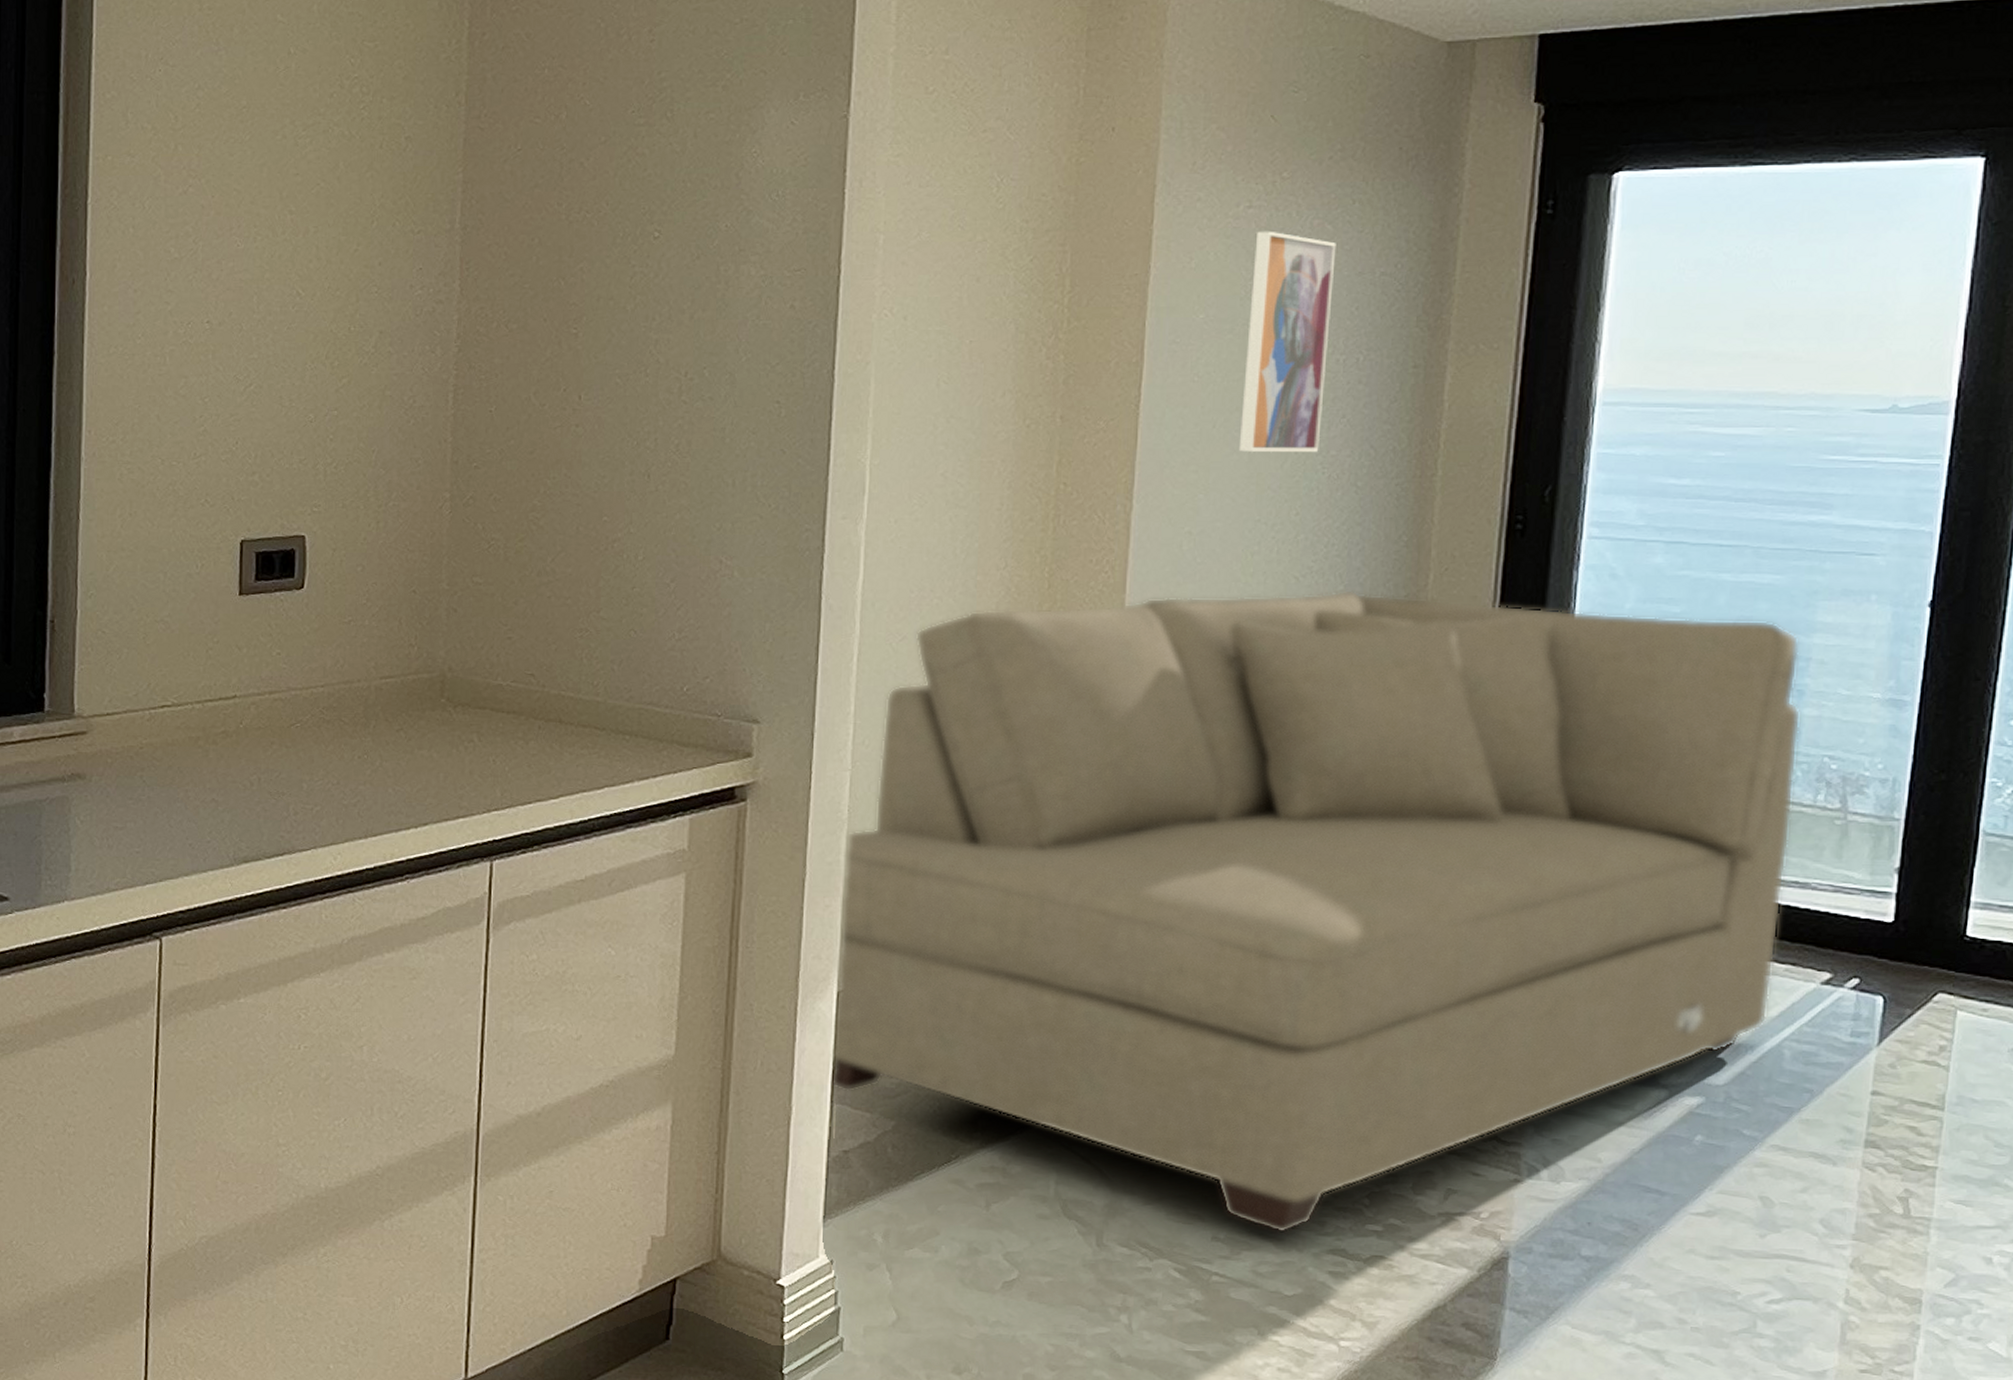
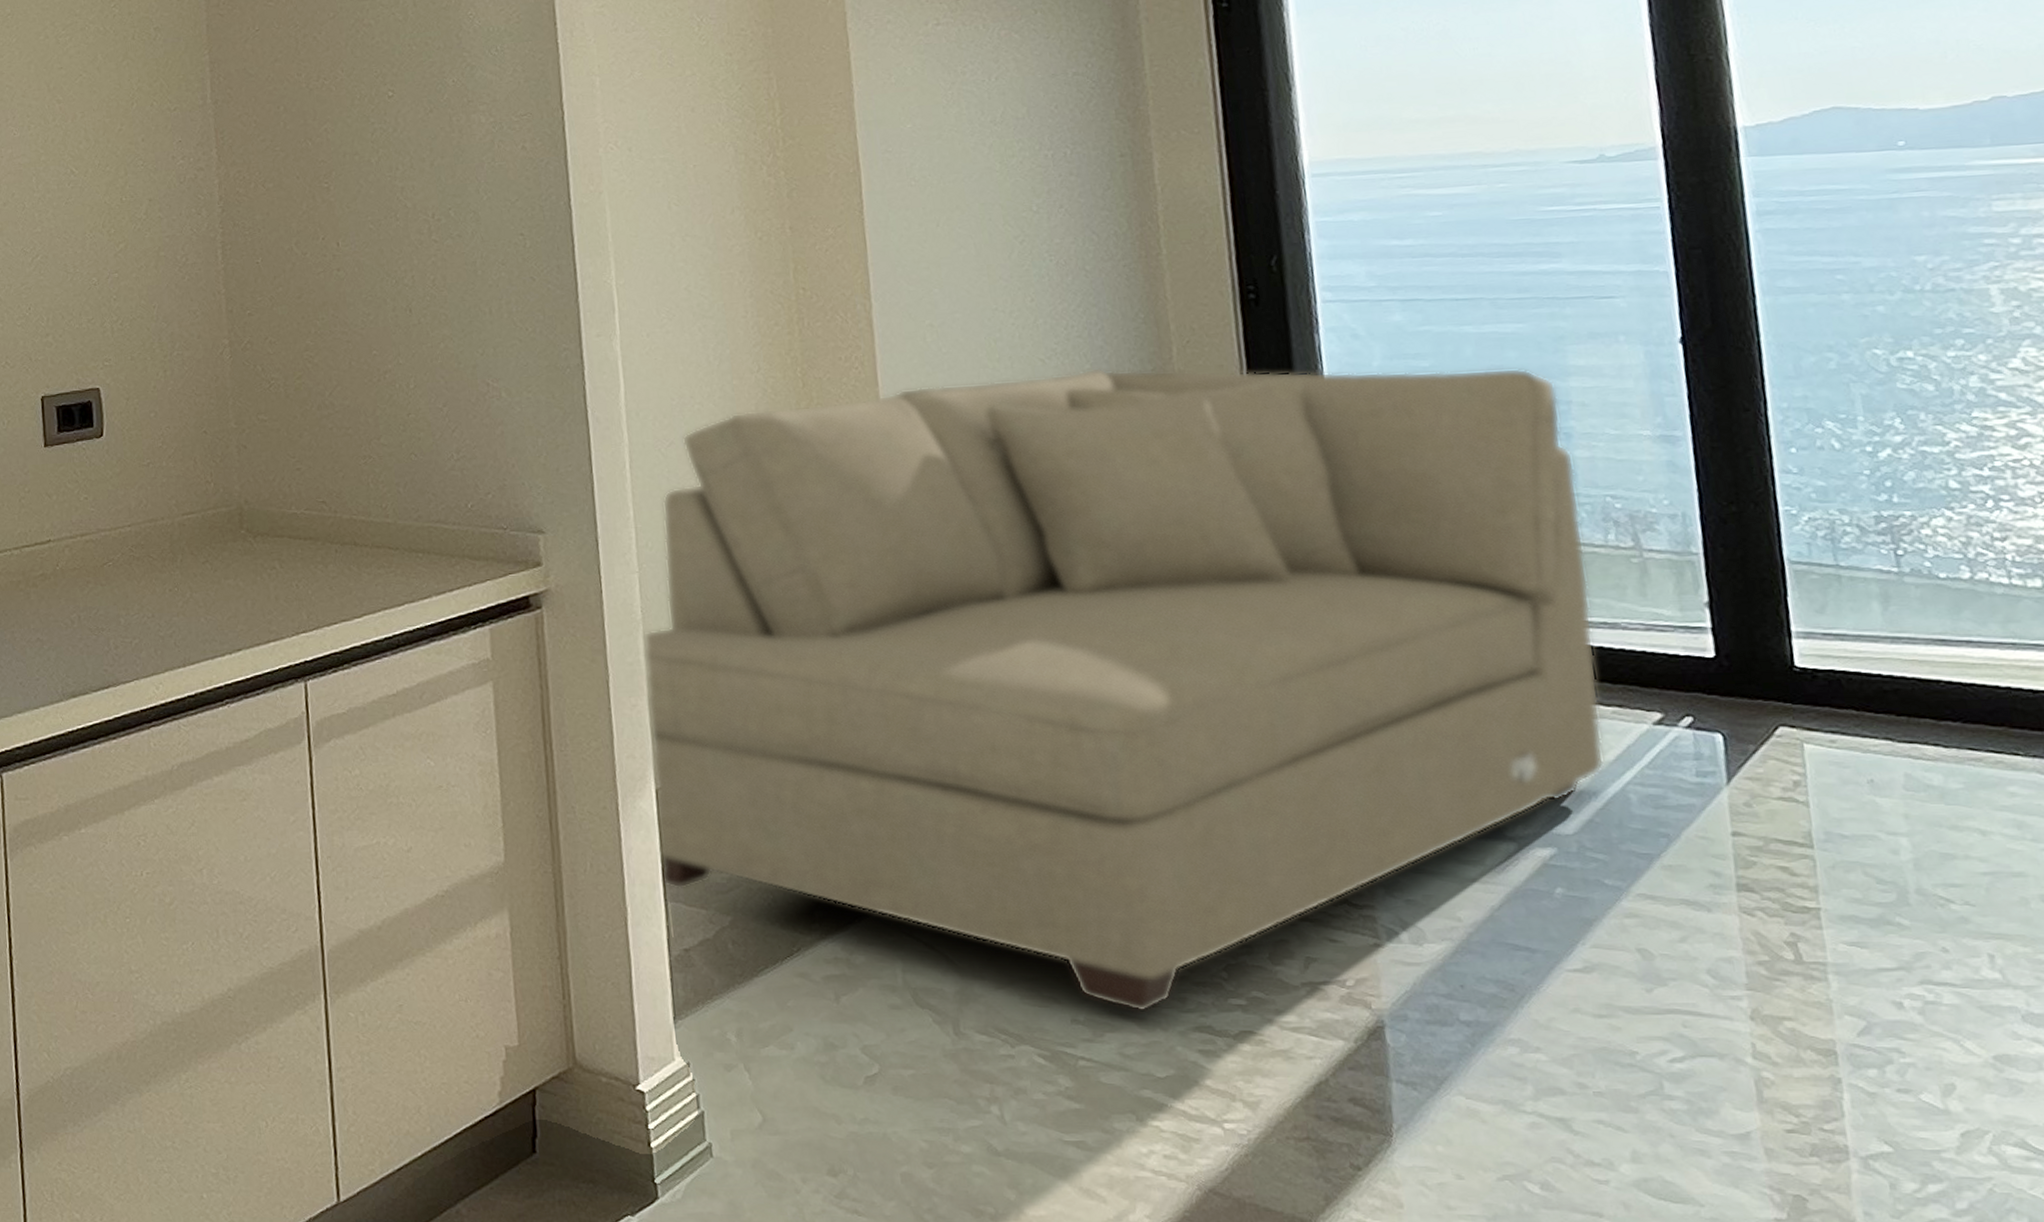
wall art: present [1238,231,1336,453] -> none [948,44,1043,247]

